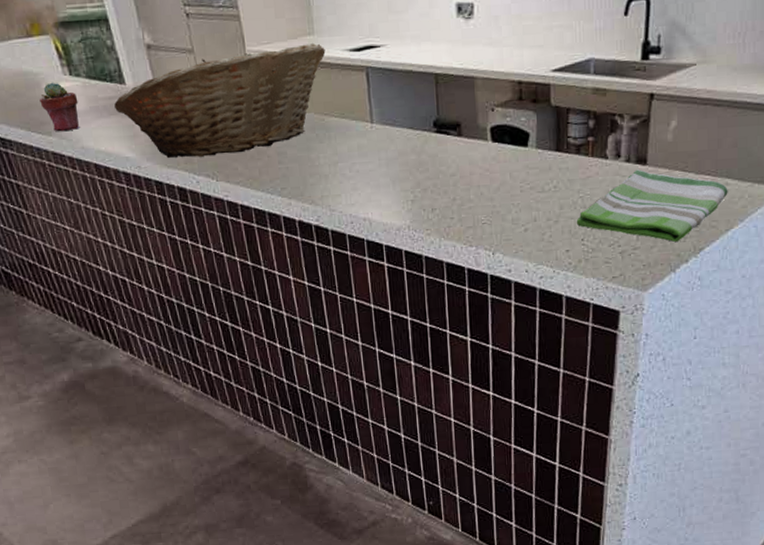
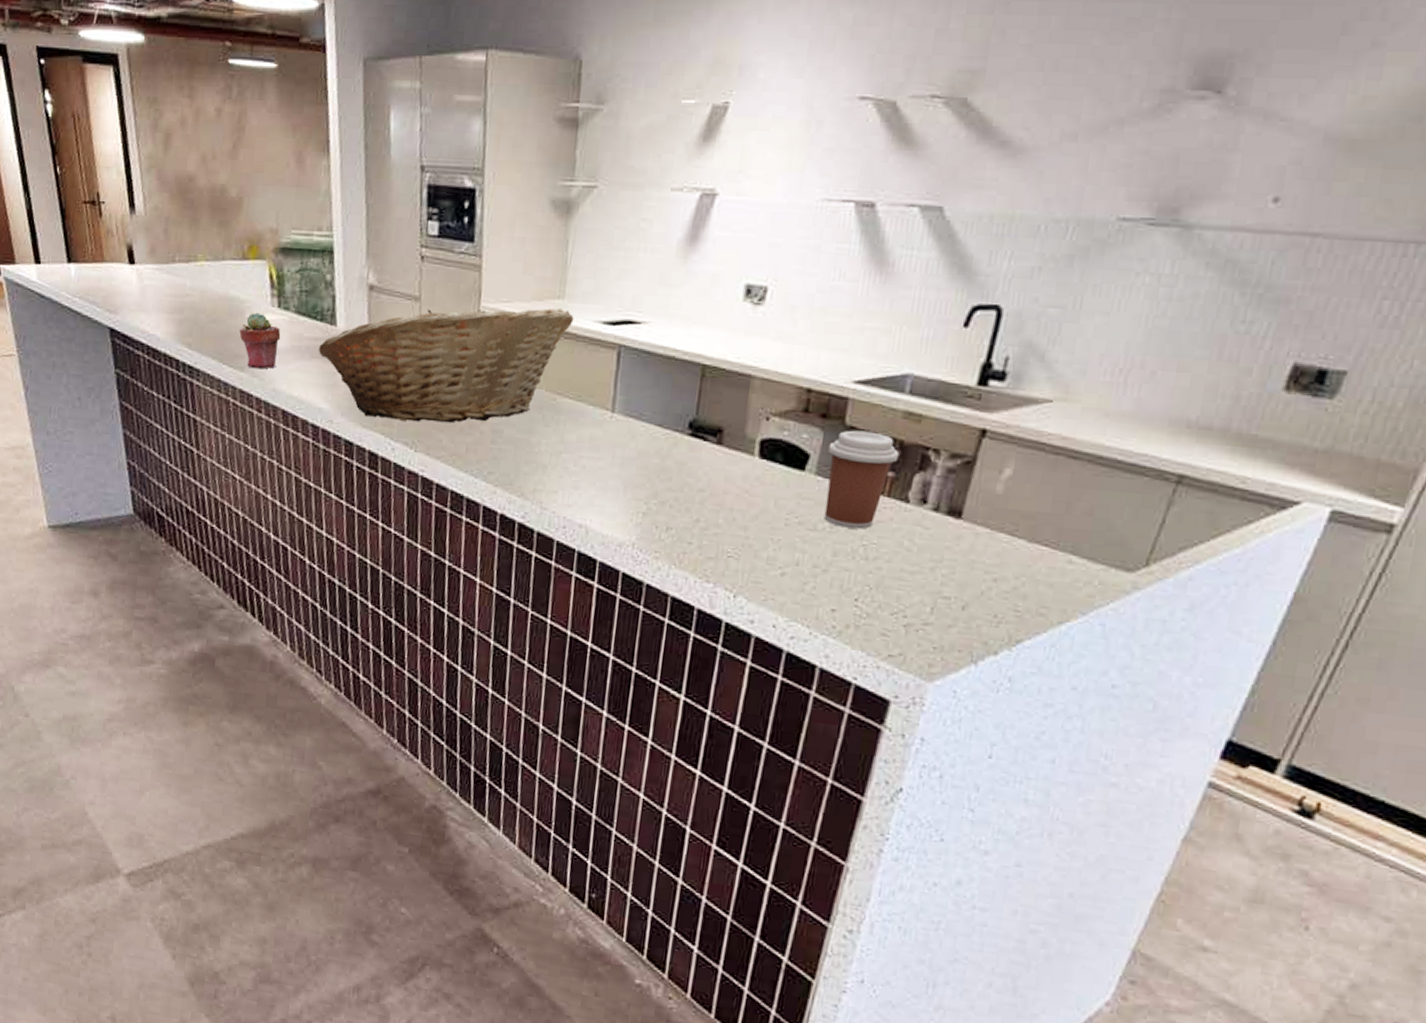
coffee cup: none [542,108,595,186] -> present [824,430,900,529]
dish towel: present [576,169,728,242] -> none [851,523,1071,625]

